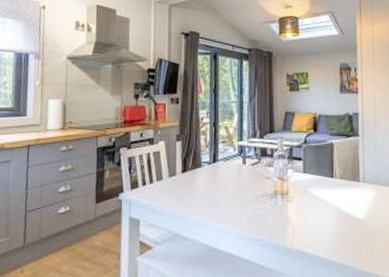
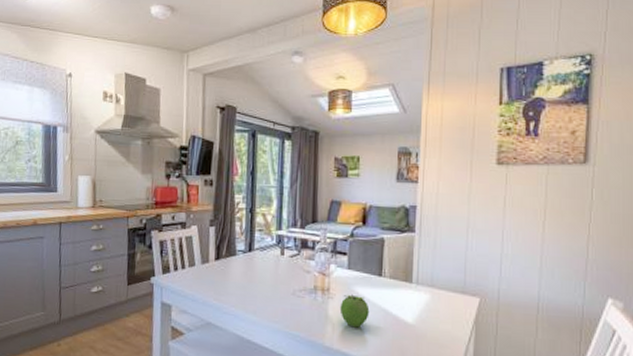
fruit: none [298,196,325,227] -> present [339,294,370,328]

